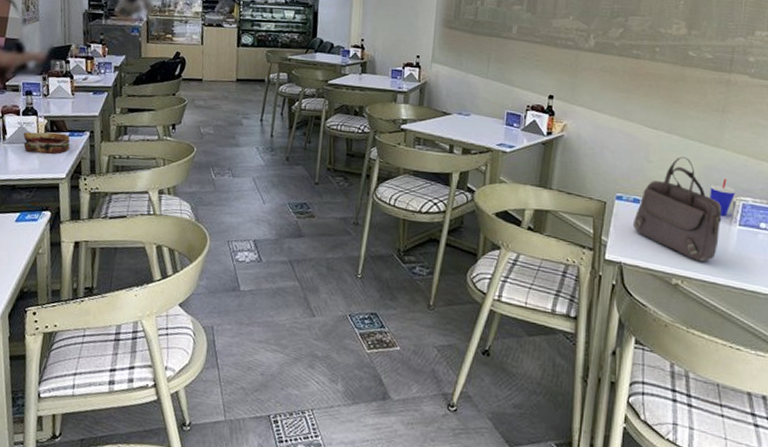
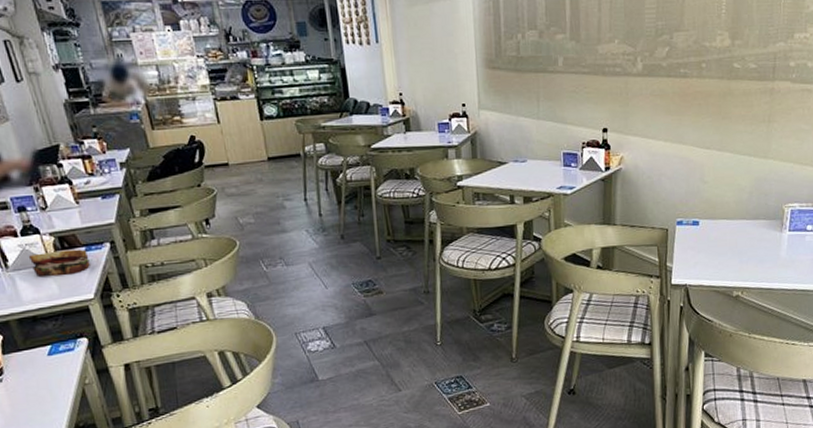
handbag: present [632,157,722,262] -> none [694,173,774,272]
beverage cup: present [710,178,736,215] -> none [761,187,785,224]

